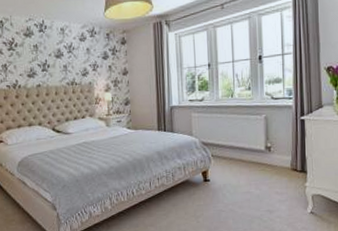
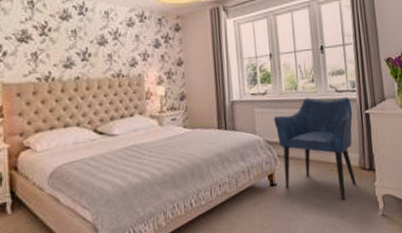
armchair: none [210,104,288,197] -> present [274,97,357,200]

